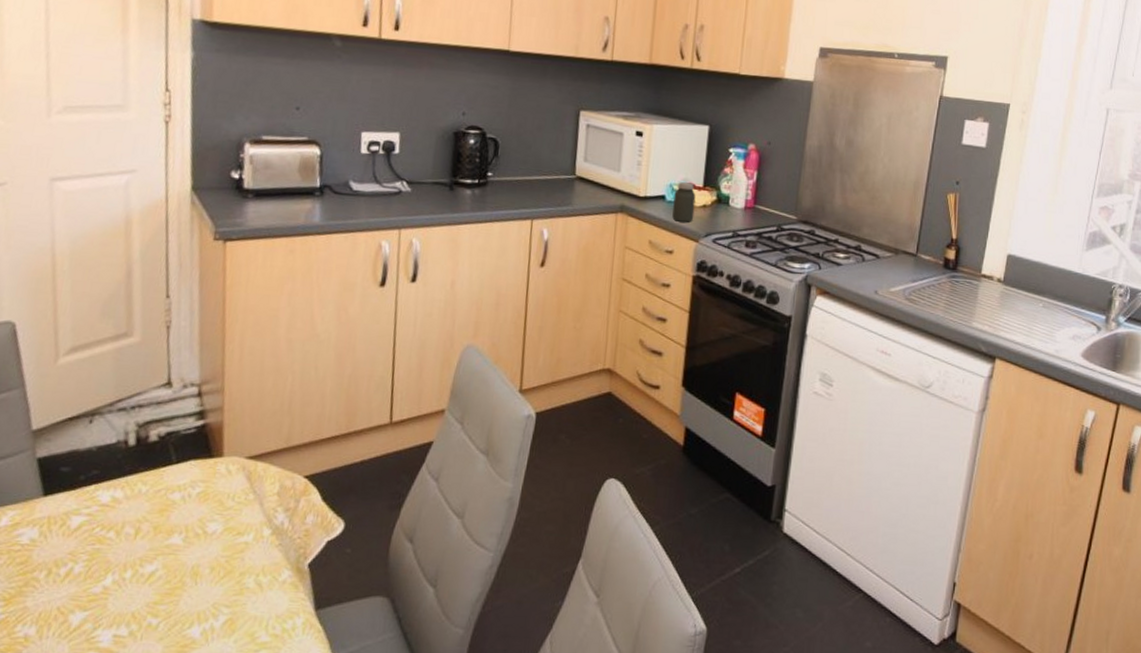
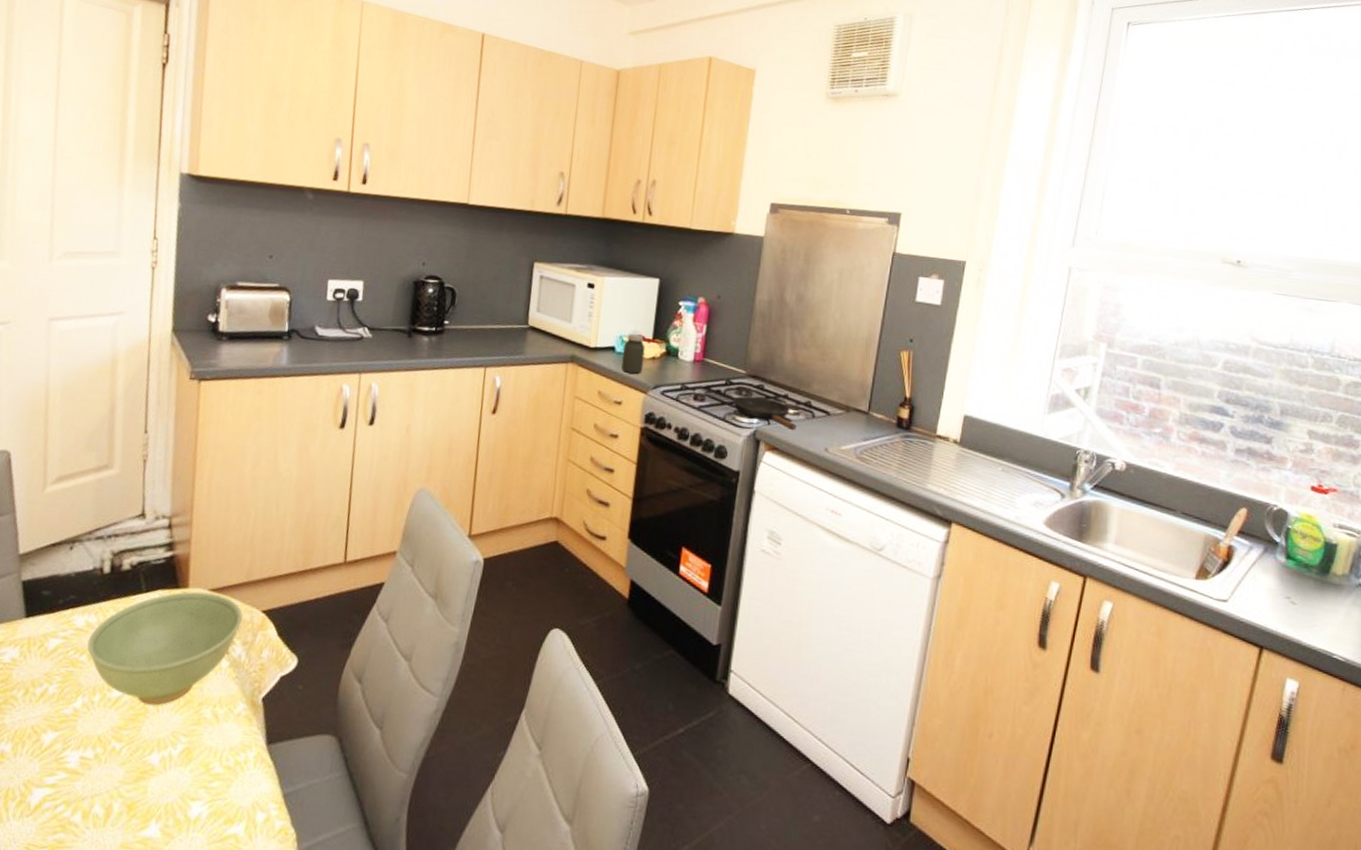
bowl: none [114,460,283,578] -> present [87,591,243,706]
frying pan: none [784,241,847,275] -> present [733,395,797,431]

